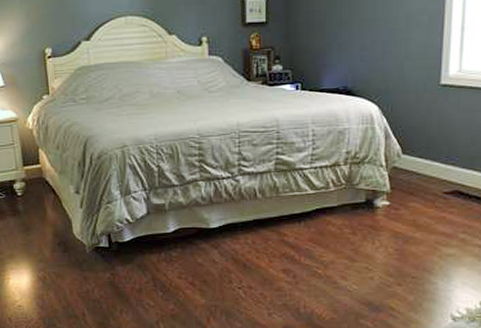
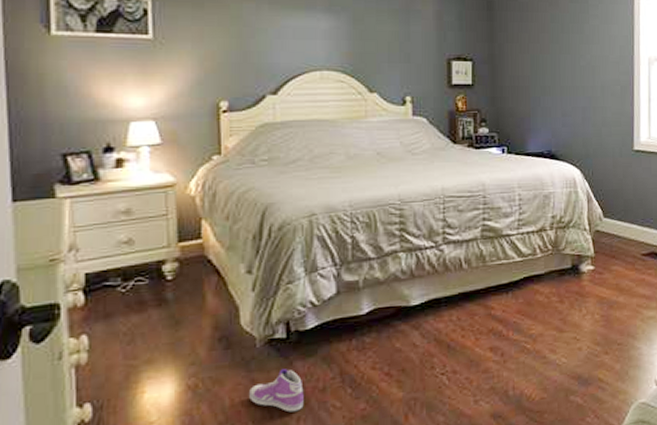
sneaker: none [83,271,125,305] -> present [249,369,304,413]

